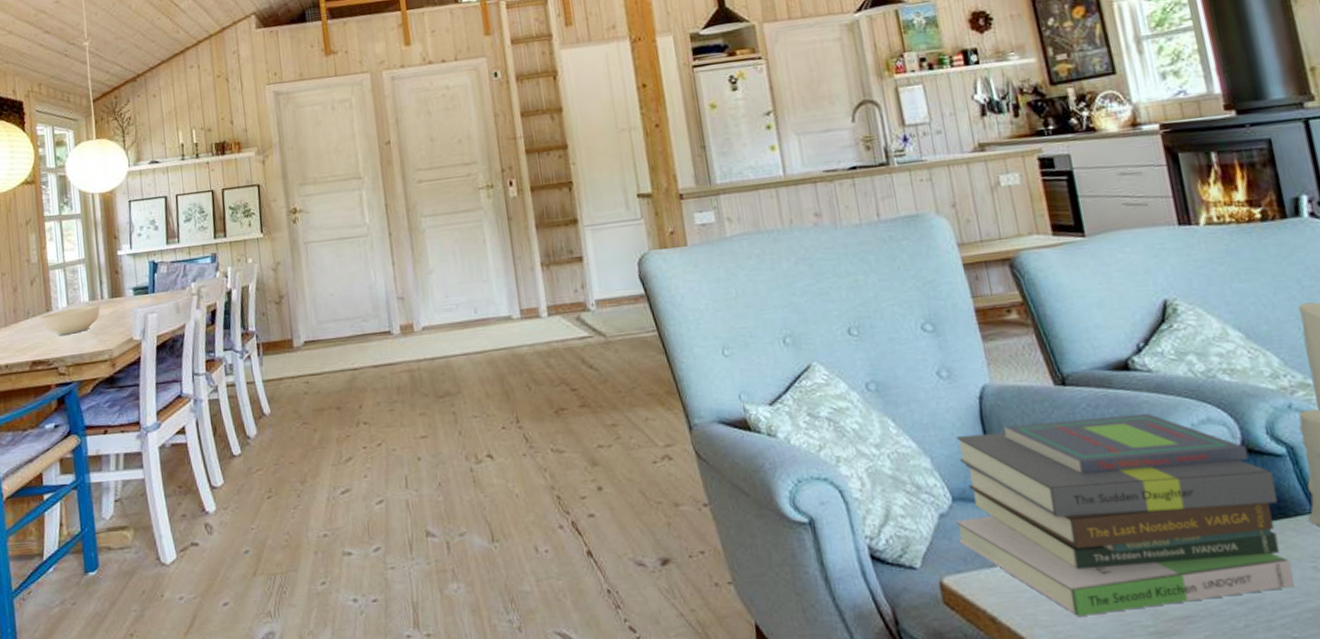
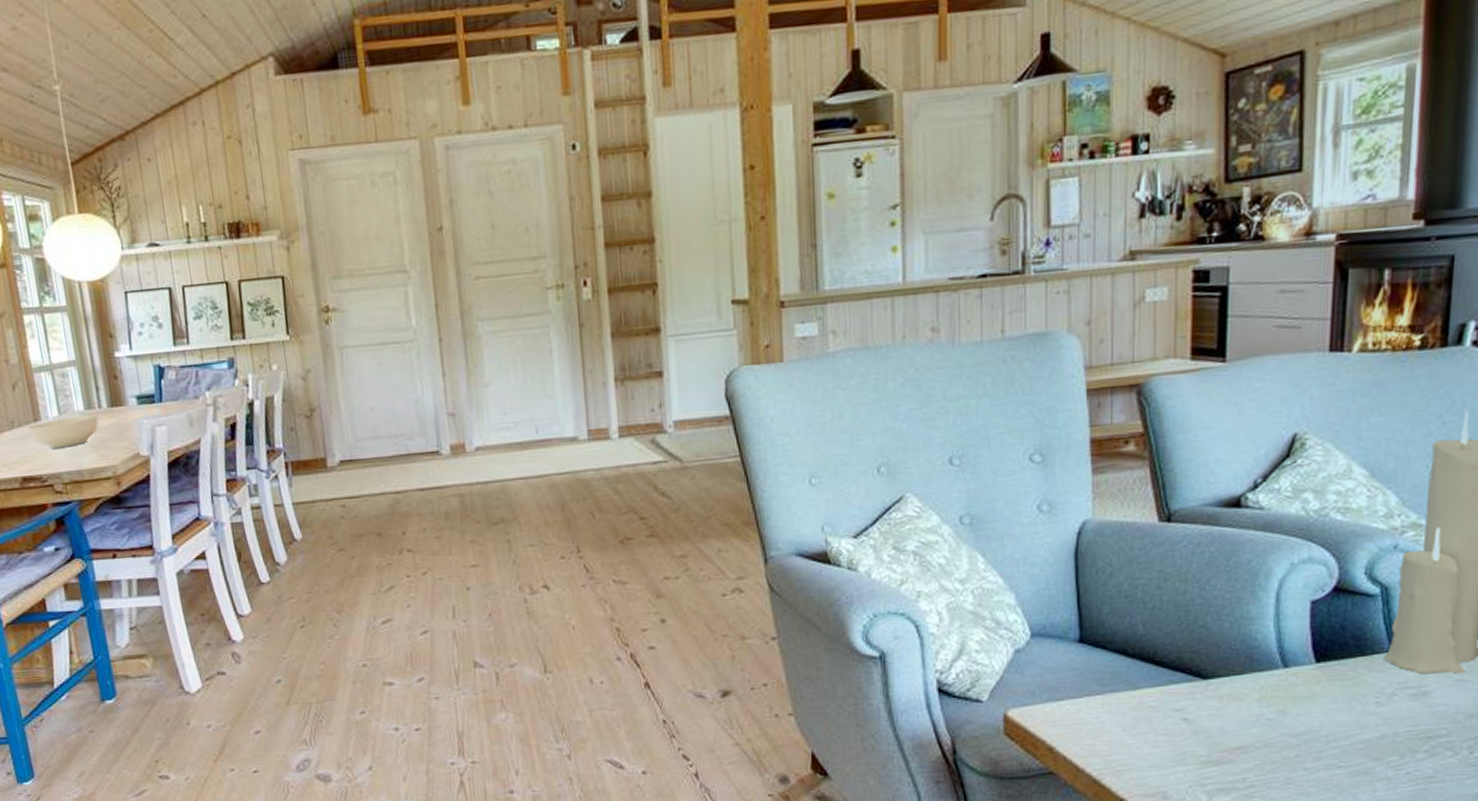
books: present [956,414,1295,616] -> none [1029,552,1361,746]

